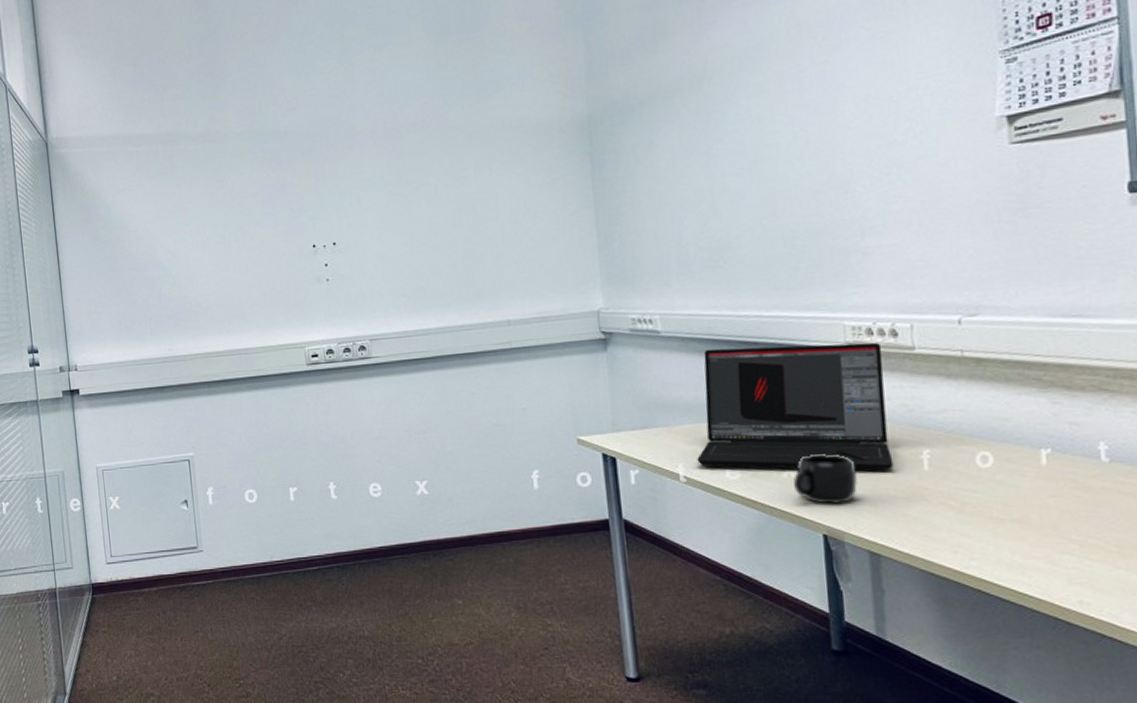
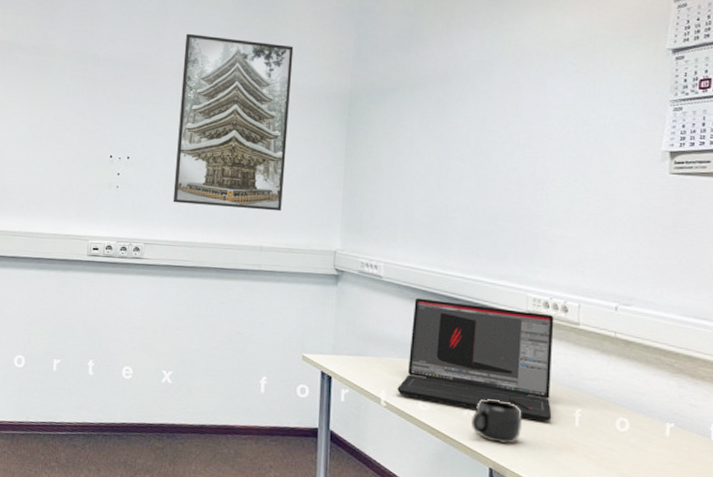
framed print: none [377,74,526,287] -> present [173,33,294,211]

